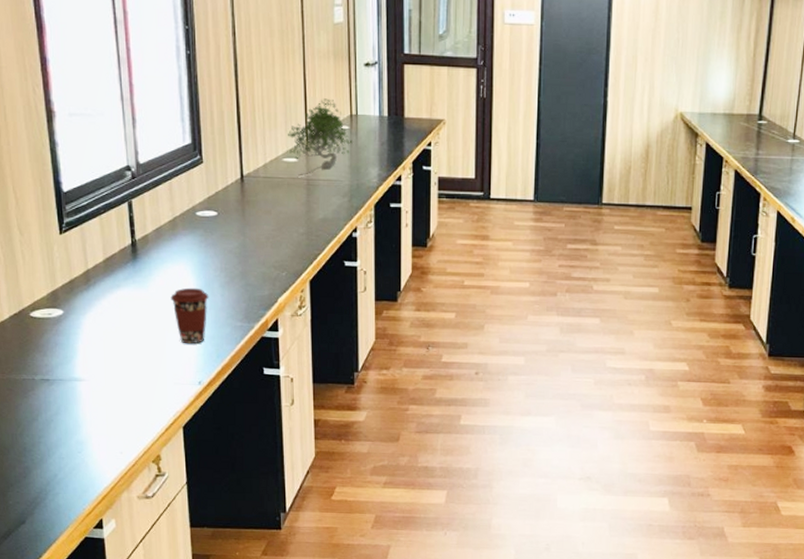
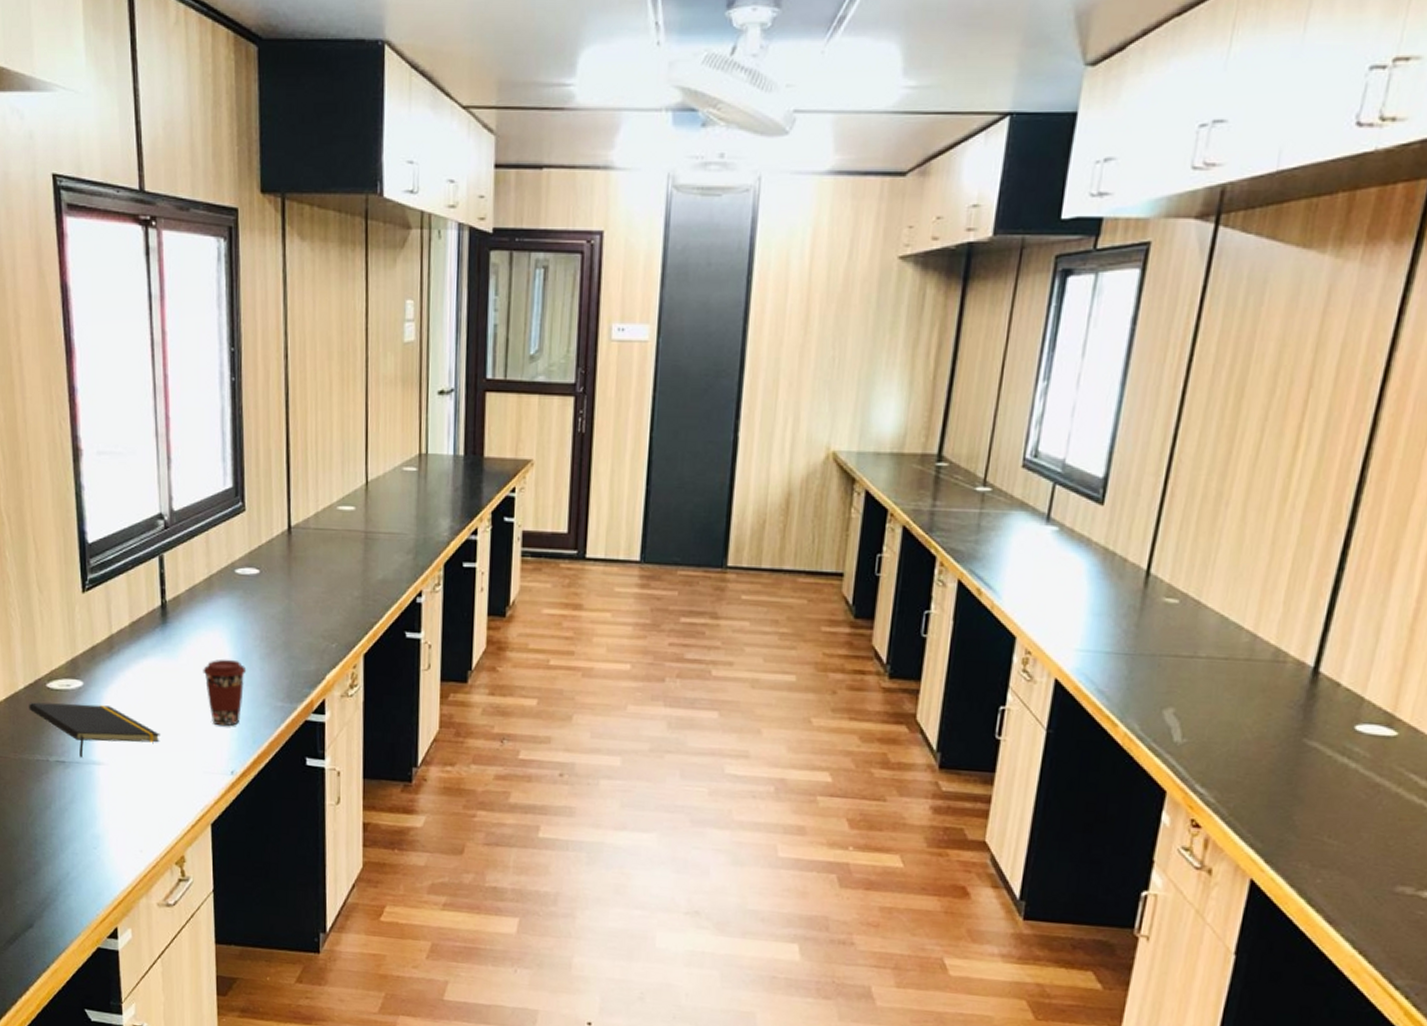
notepad: none [14,329,135,375] -> present [29,702,160,757]
plant: present [288,98,354,177] -> none [344,434,422,528]

